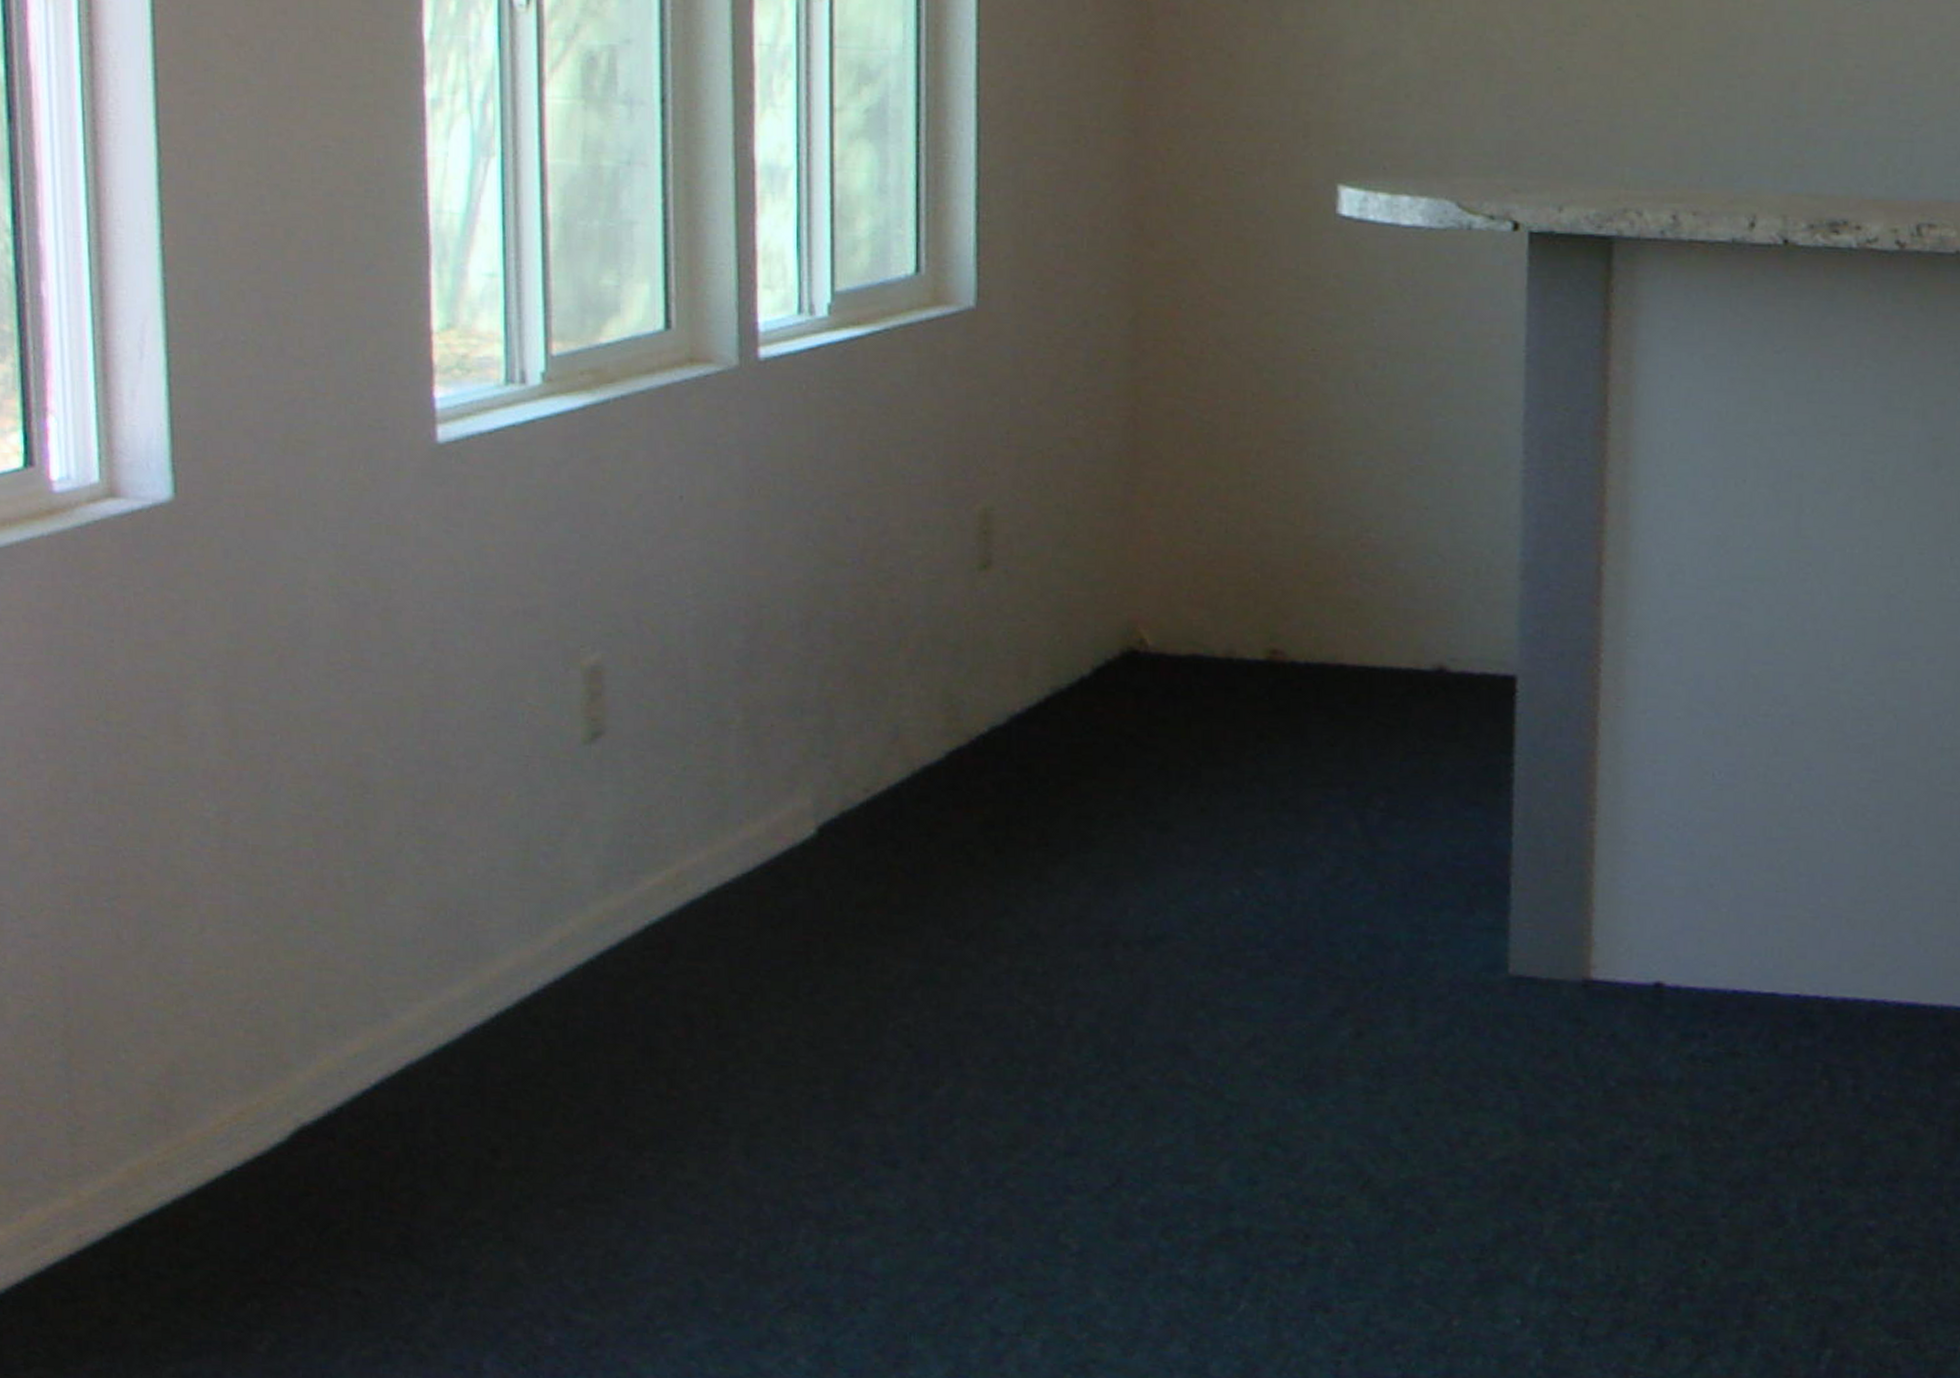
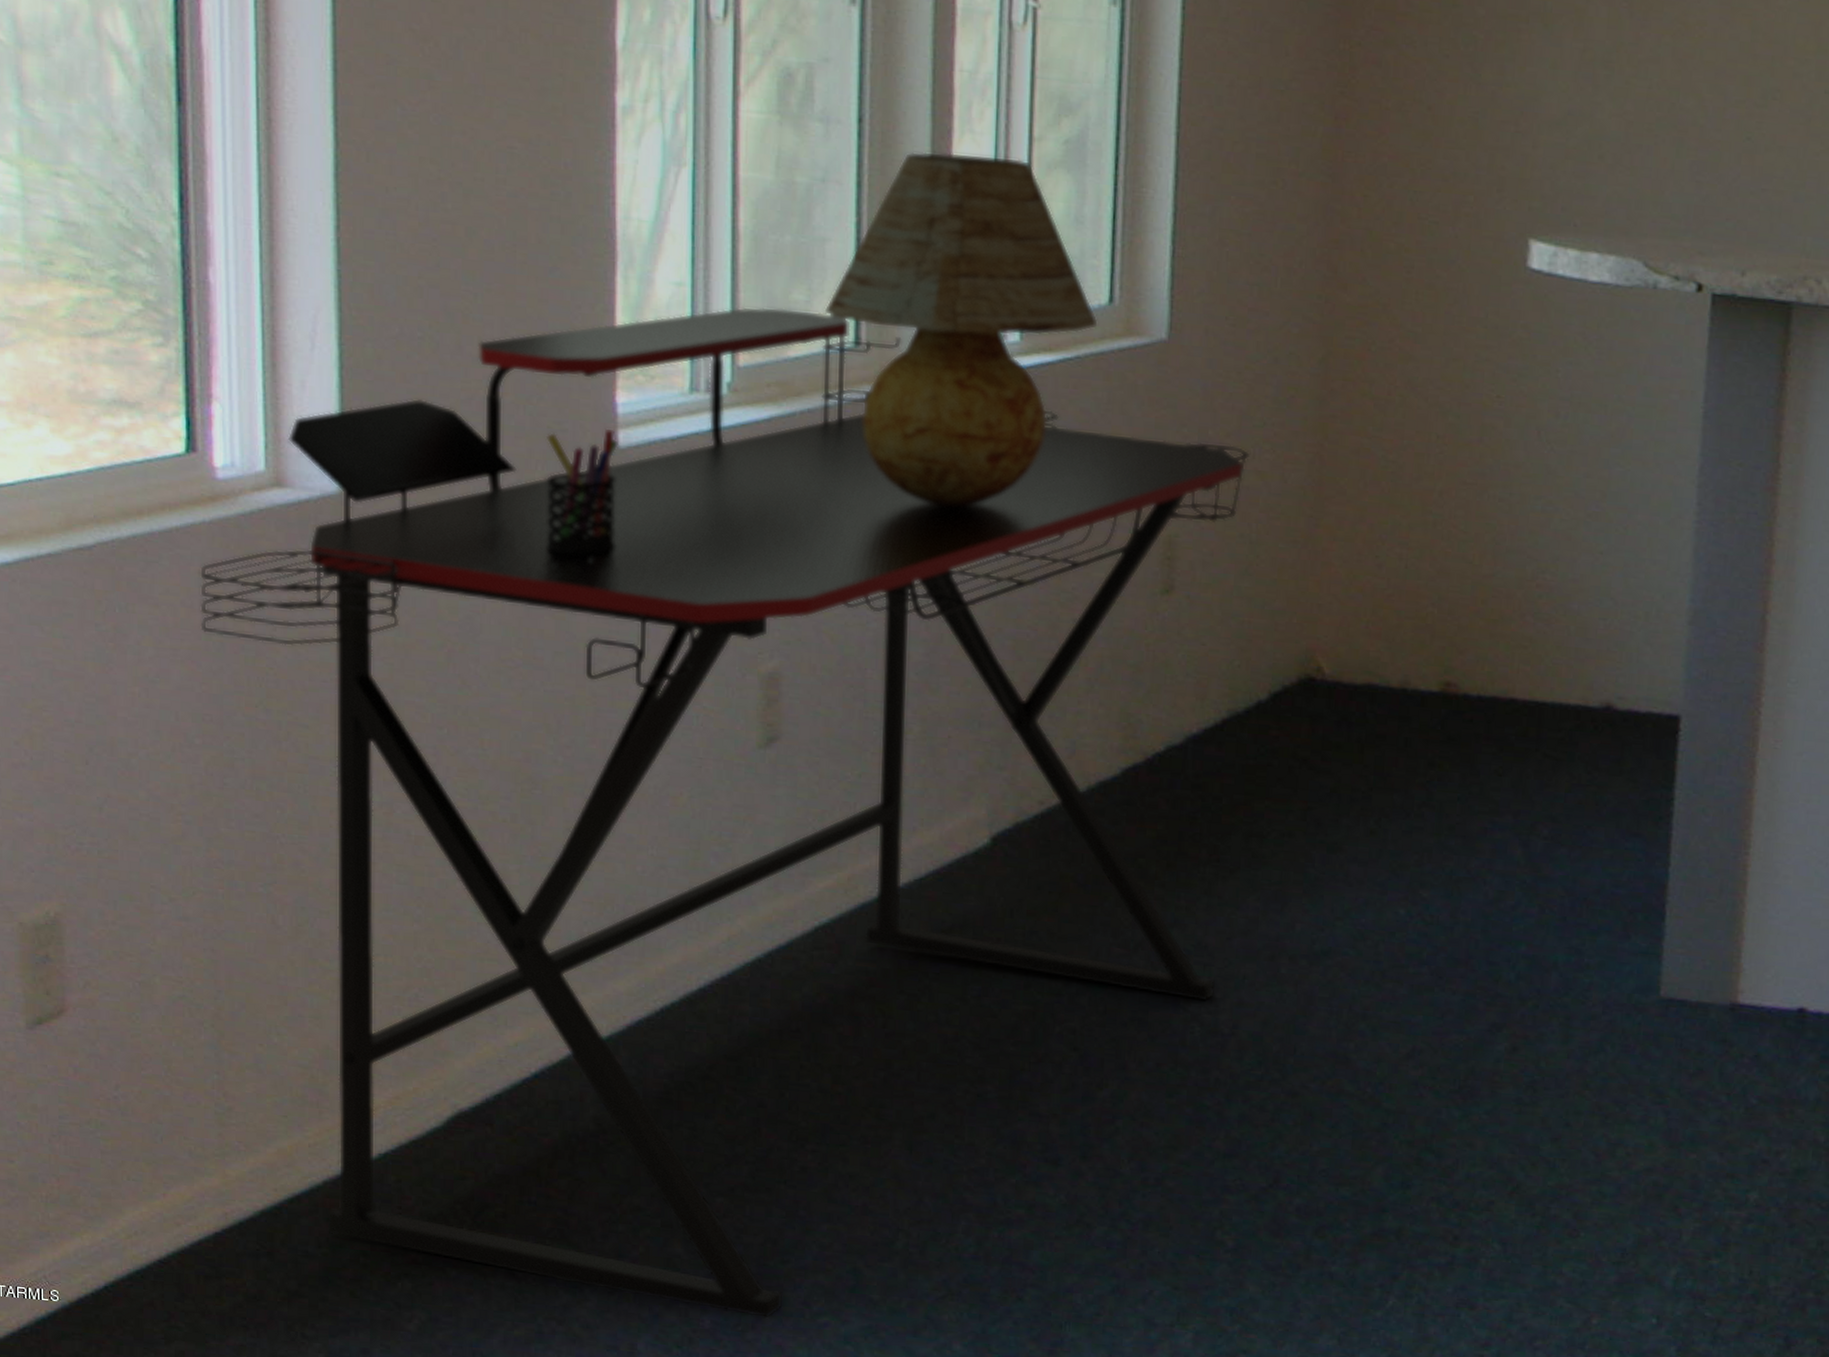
desk: none [39,293,1063,1334] -> present [199,306,1250,1319]
pen holder: none [367,424,439,554] -> present [545,428,620,556]
table lamp: none [632,127,905,489] -> present [822,151,1098,507]

